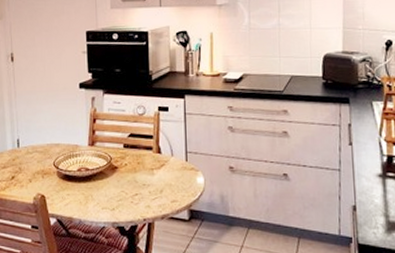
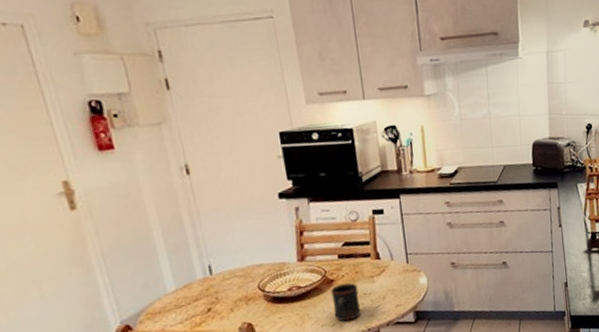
mug: none [114,172,139,208] -> present [330,283,362,322]

